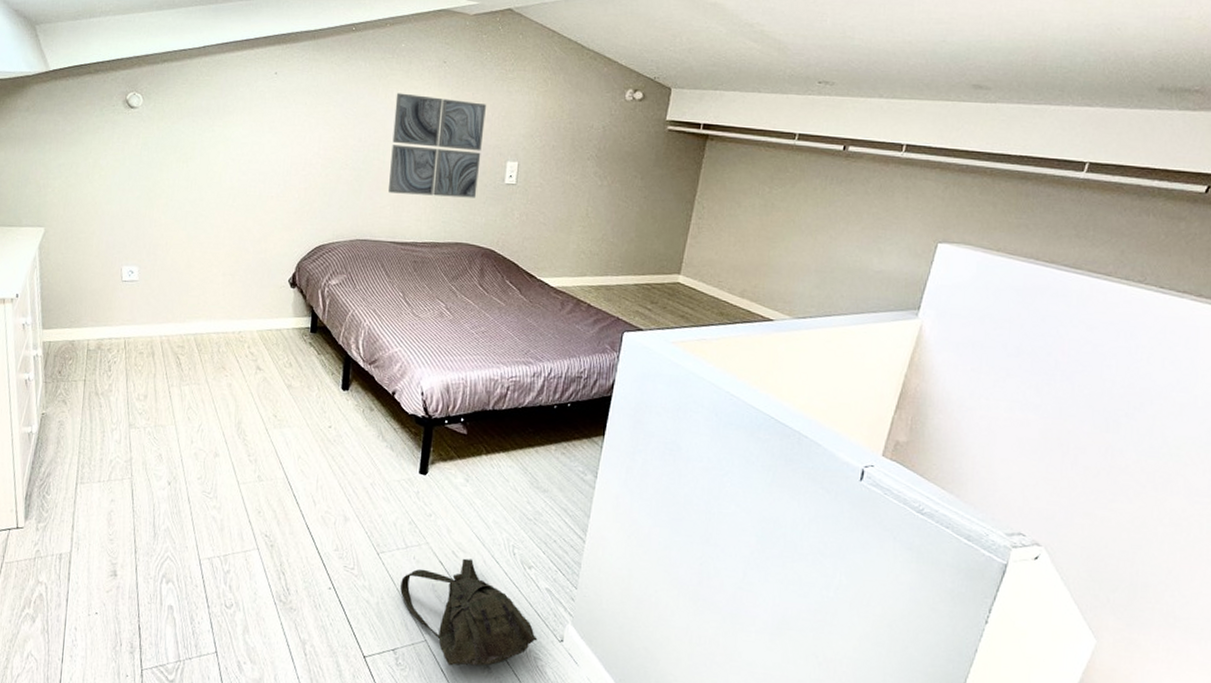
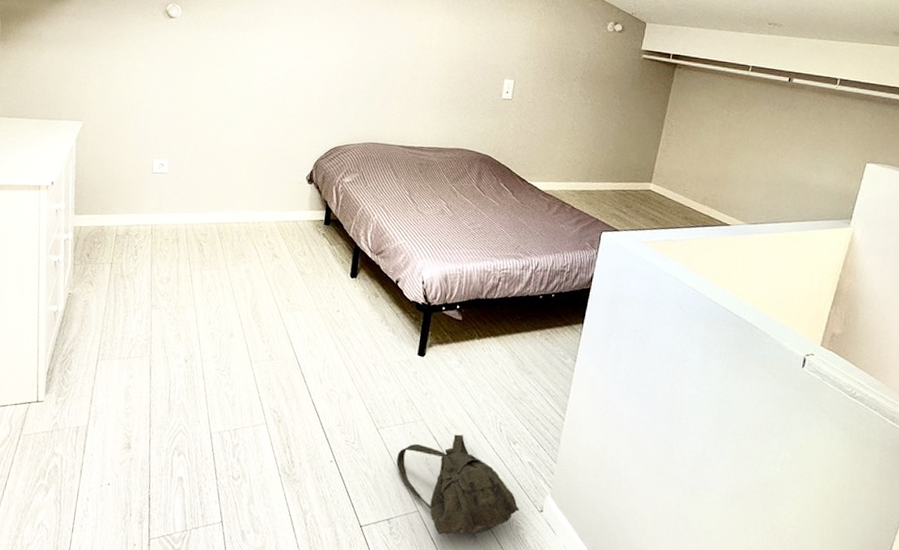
wall art: present [389,93,486,198] -> none [399,15,488,110]

